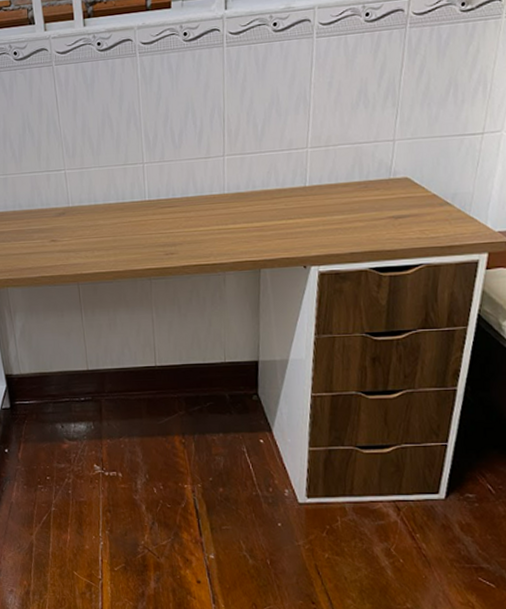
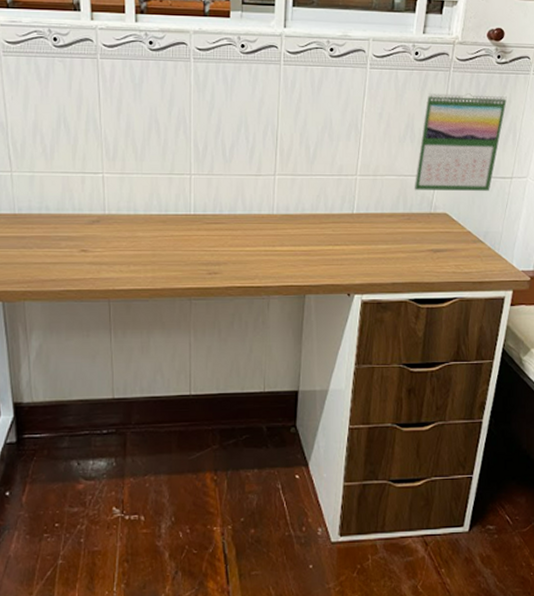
calendar: none [370,46,474,157] -> present [414,93,507,191]

